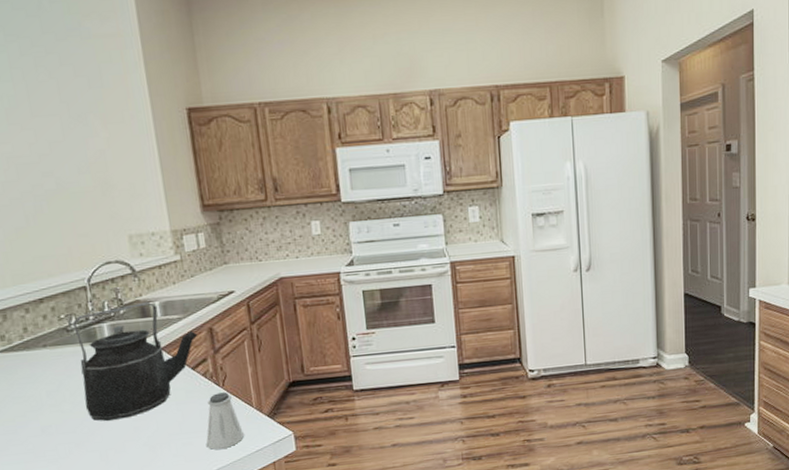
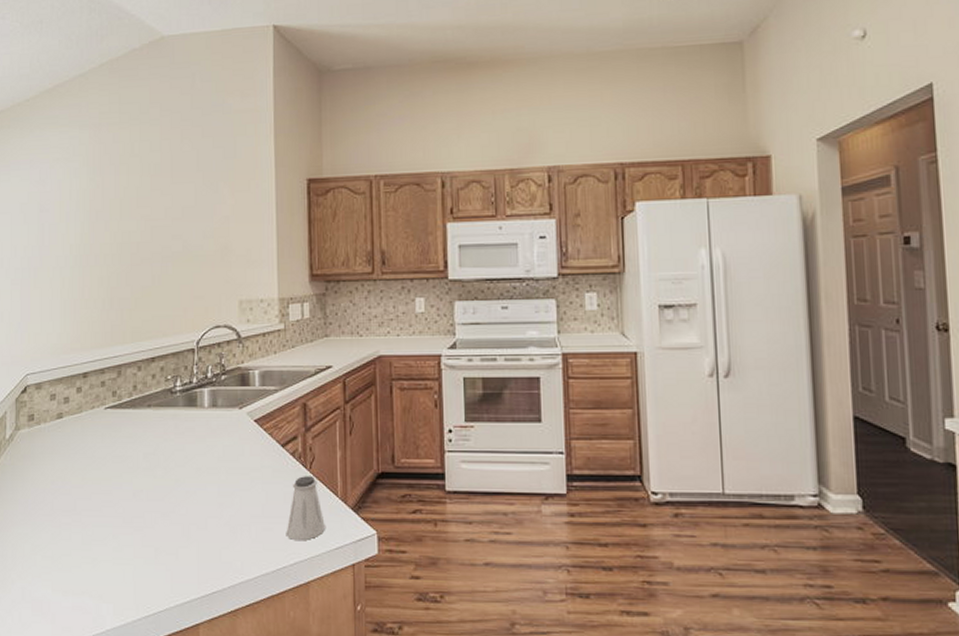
kettle: present [72,301,198,422] -> none [176,369,292,494]

